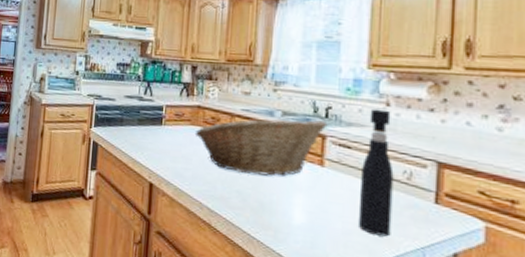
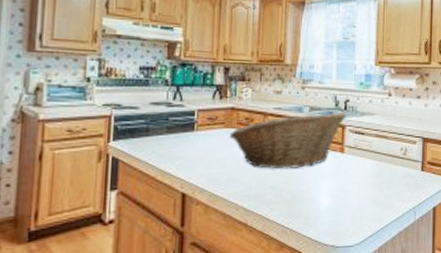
pepper grinder: present [357,108,394,237] -> none [370,99,395,205]

